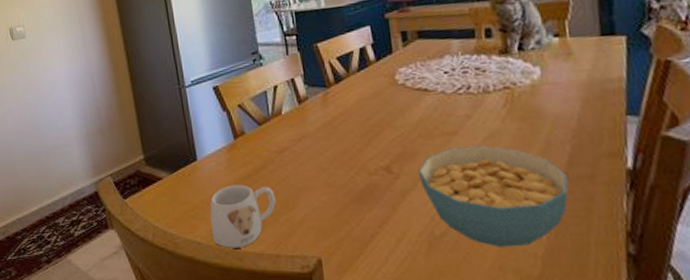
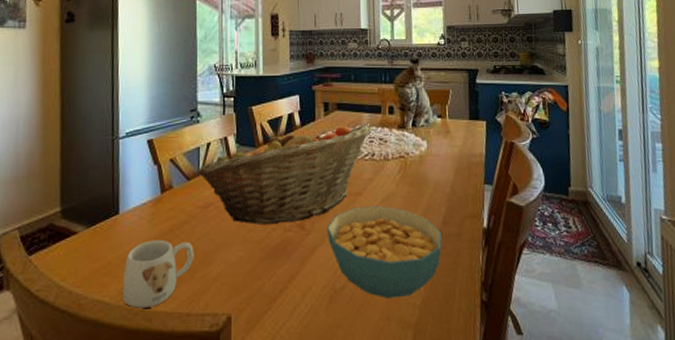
fruit basket: none [267,53,465,169] -> present [197,125,372,226]

